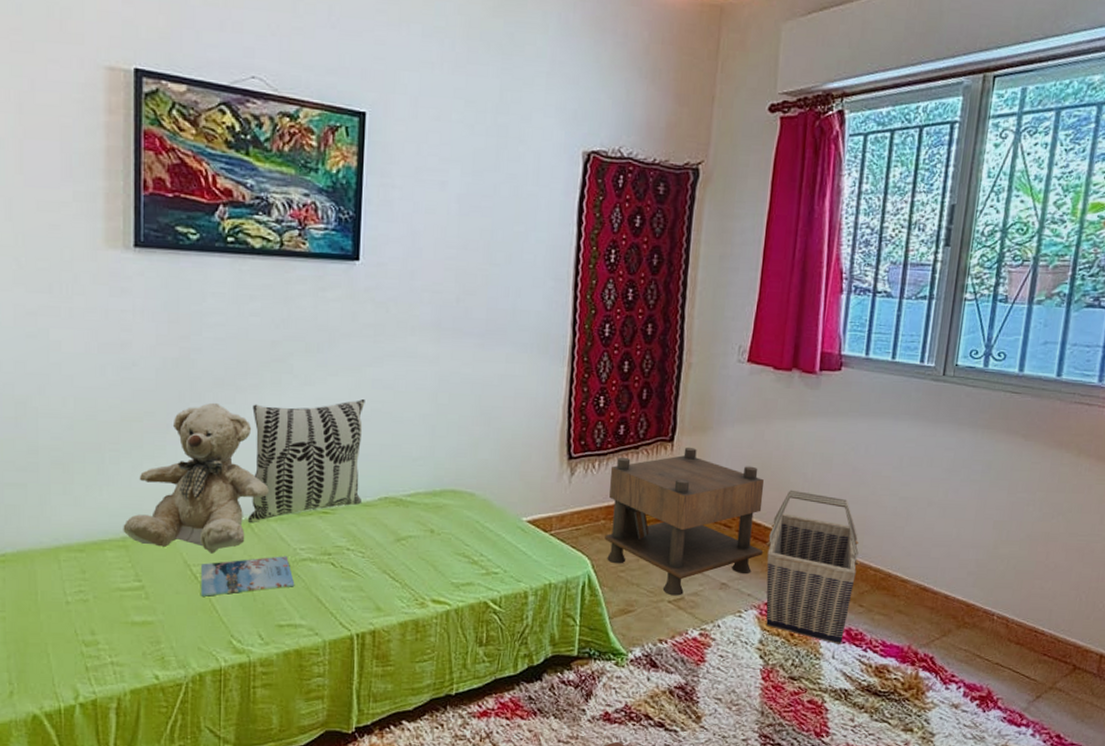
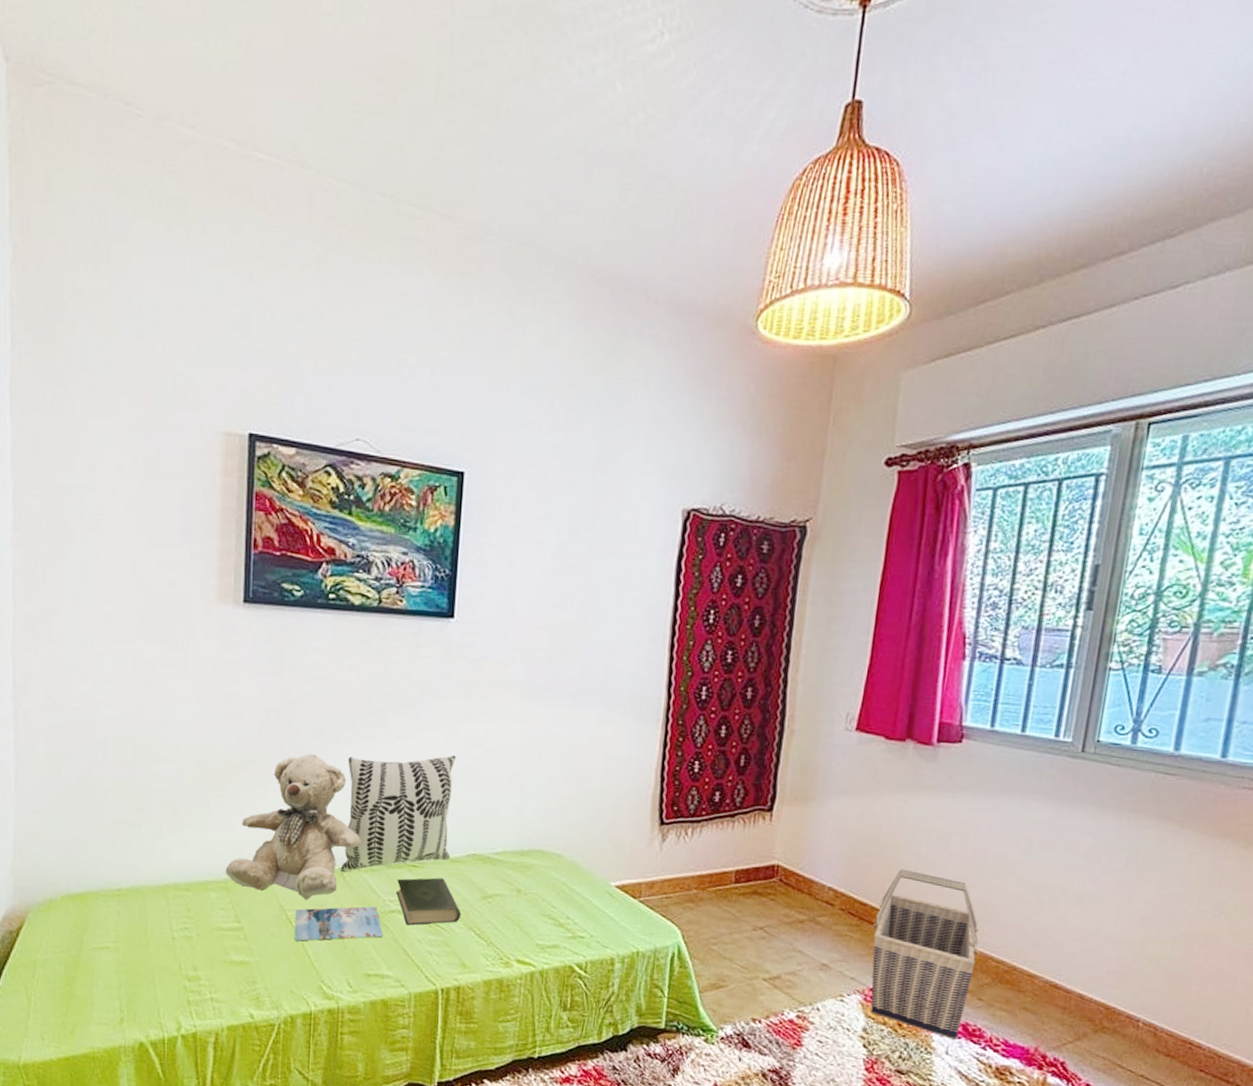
book: none [307,523,375,573] -> present [396,877,462,925]
nightstand: present [605,447,765,596] -> none [696,817,872,974]

